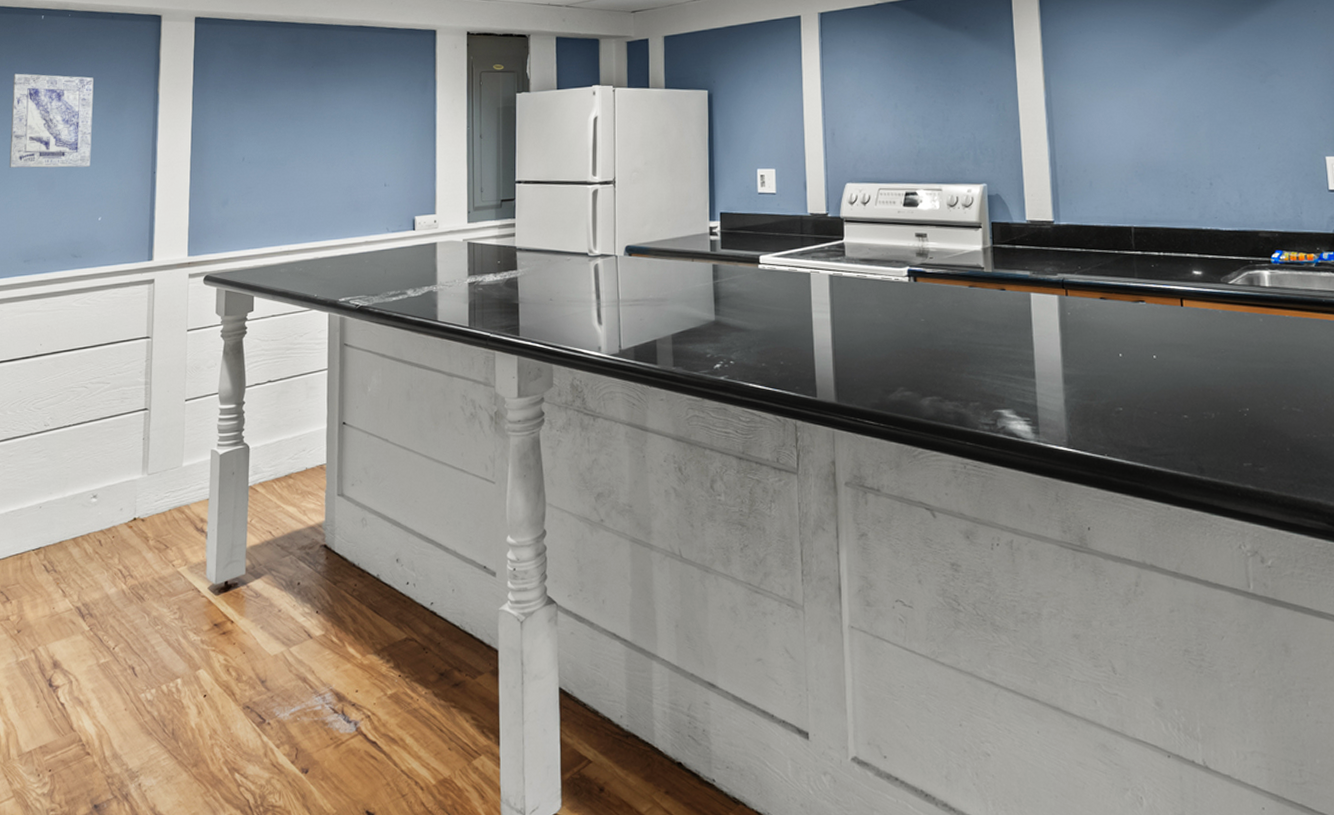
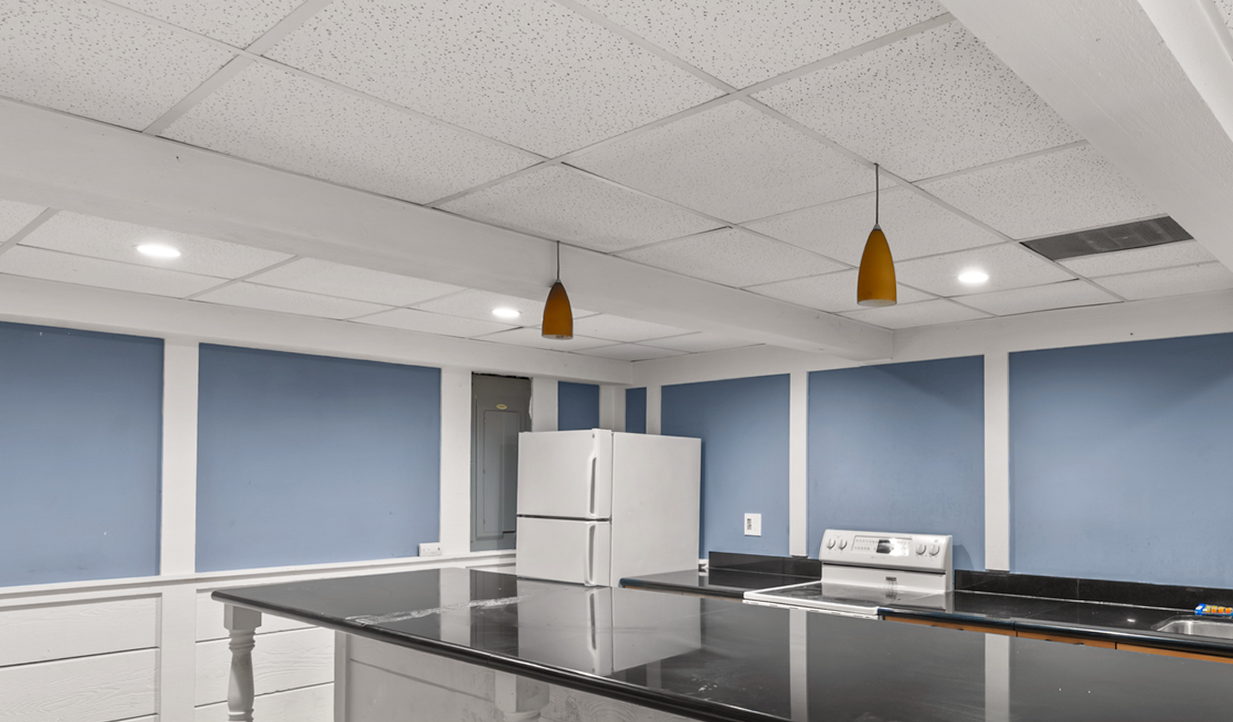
wall art: present [9,73,94,168] -> none [10,388,96,483]

